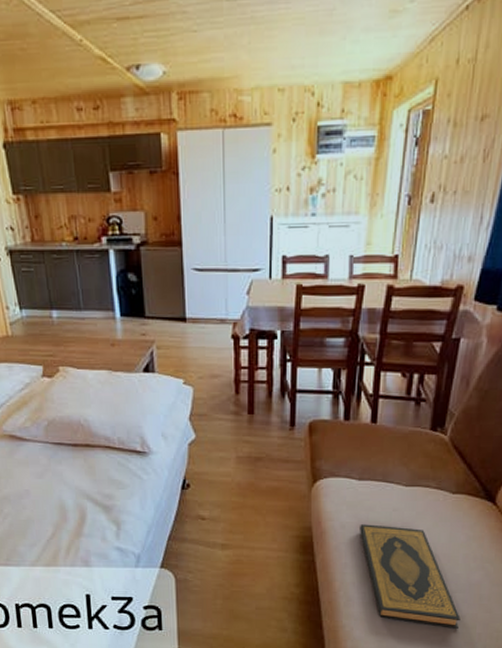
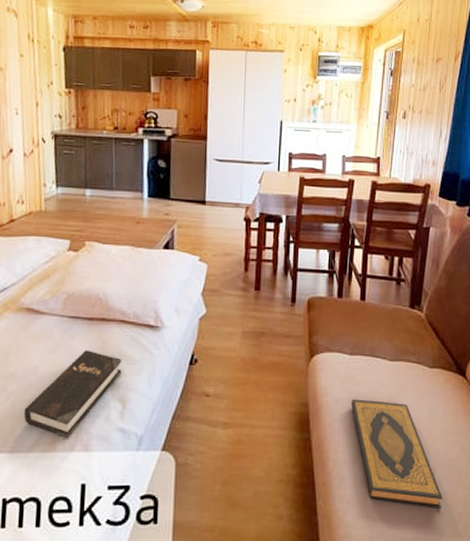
hardback book: none [22,475,113,556] -> present [23,350,122,439]

